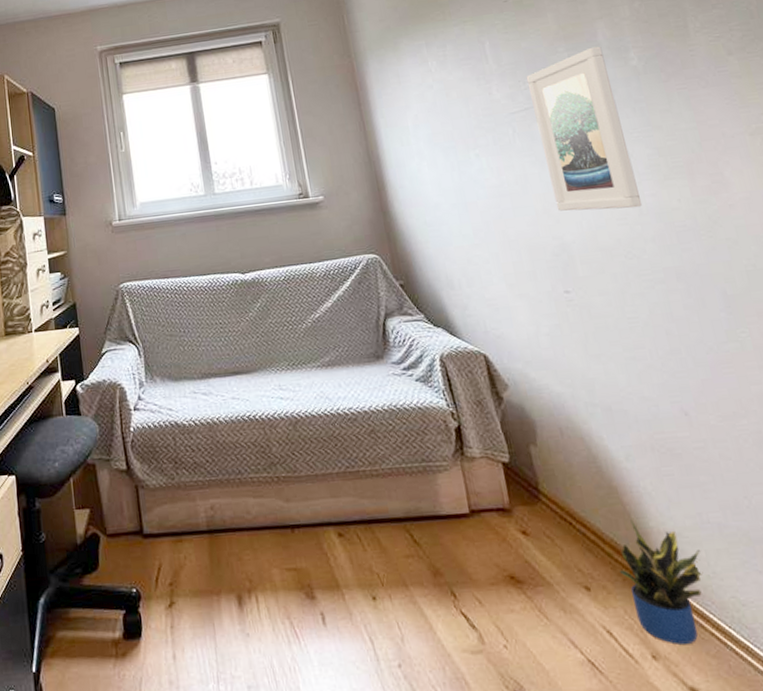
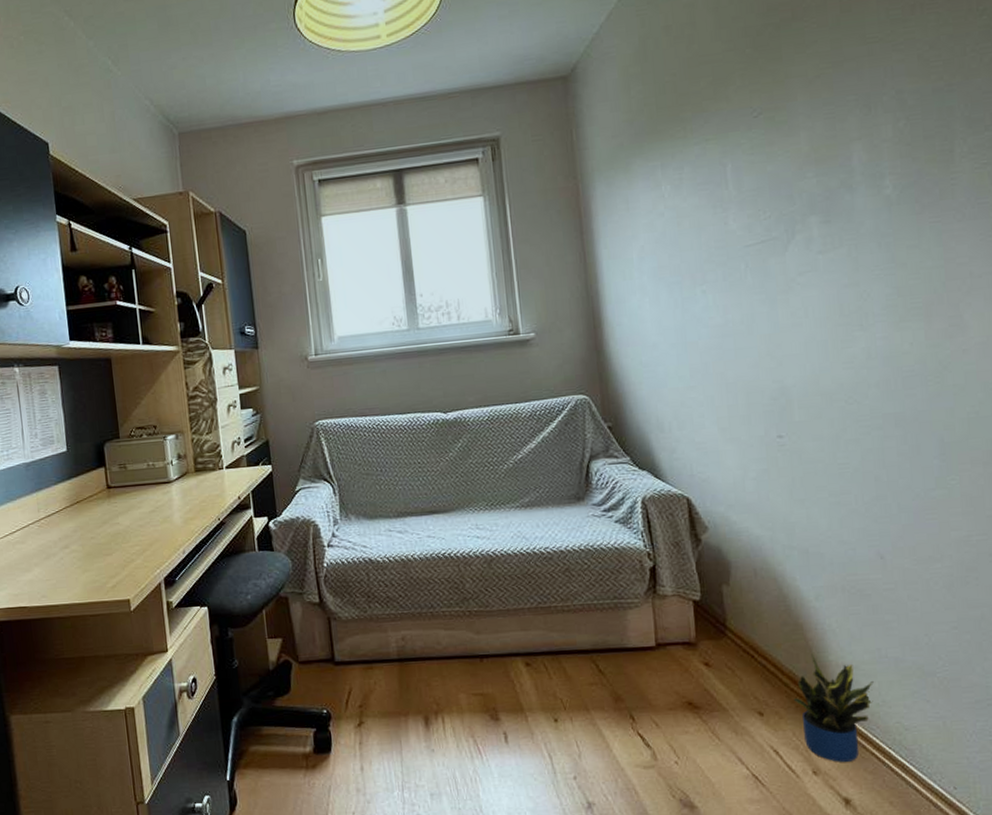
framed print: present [526,46,643,211] -> none [767,171,872,354]

